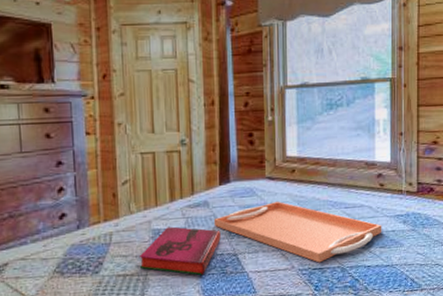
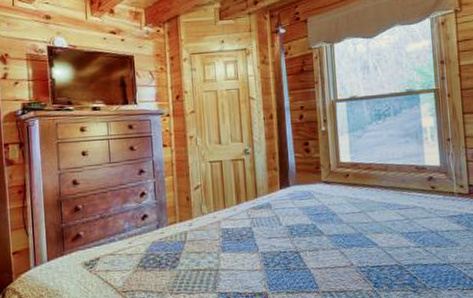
hardback book: present [140,226,221,276] -> none [211,226,283,272]
serving tray: present [213,202,382,263] -> none [276,203,437,261]

